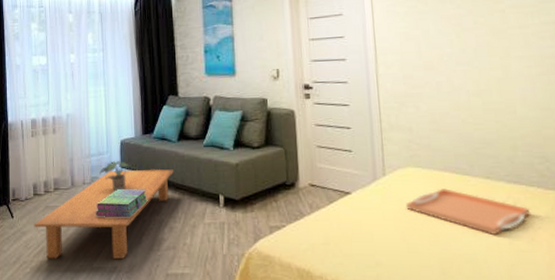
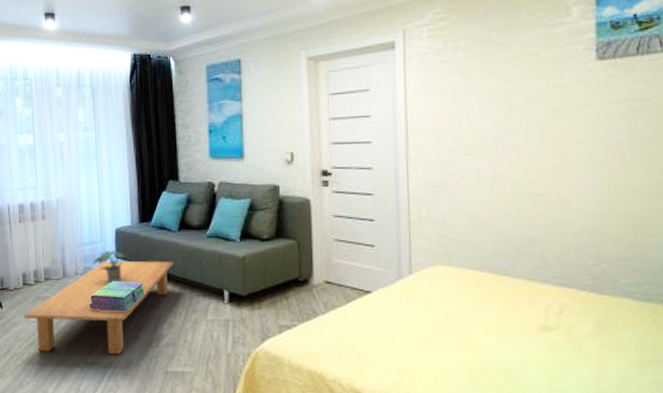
serving tray: present [405,188,531,235] -> none [433,290,580,342]

